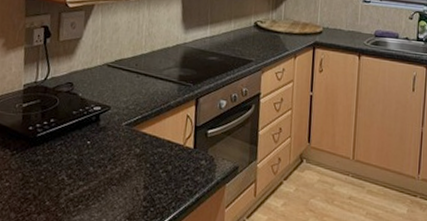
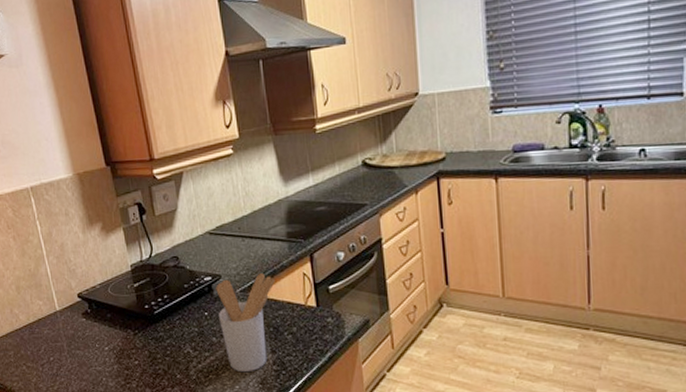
utensil holder: none [99,110,160,206] -> present [216,273,275,373]

